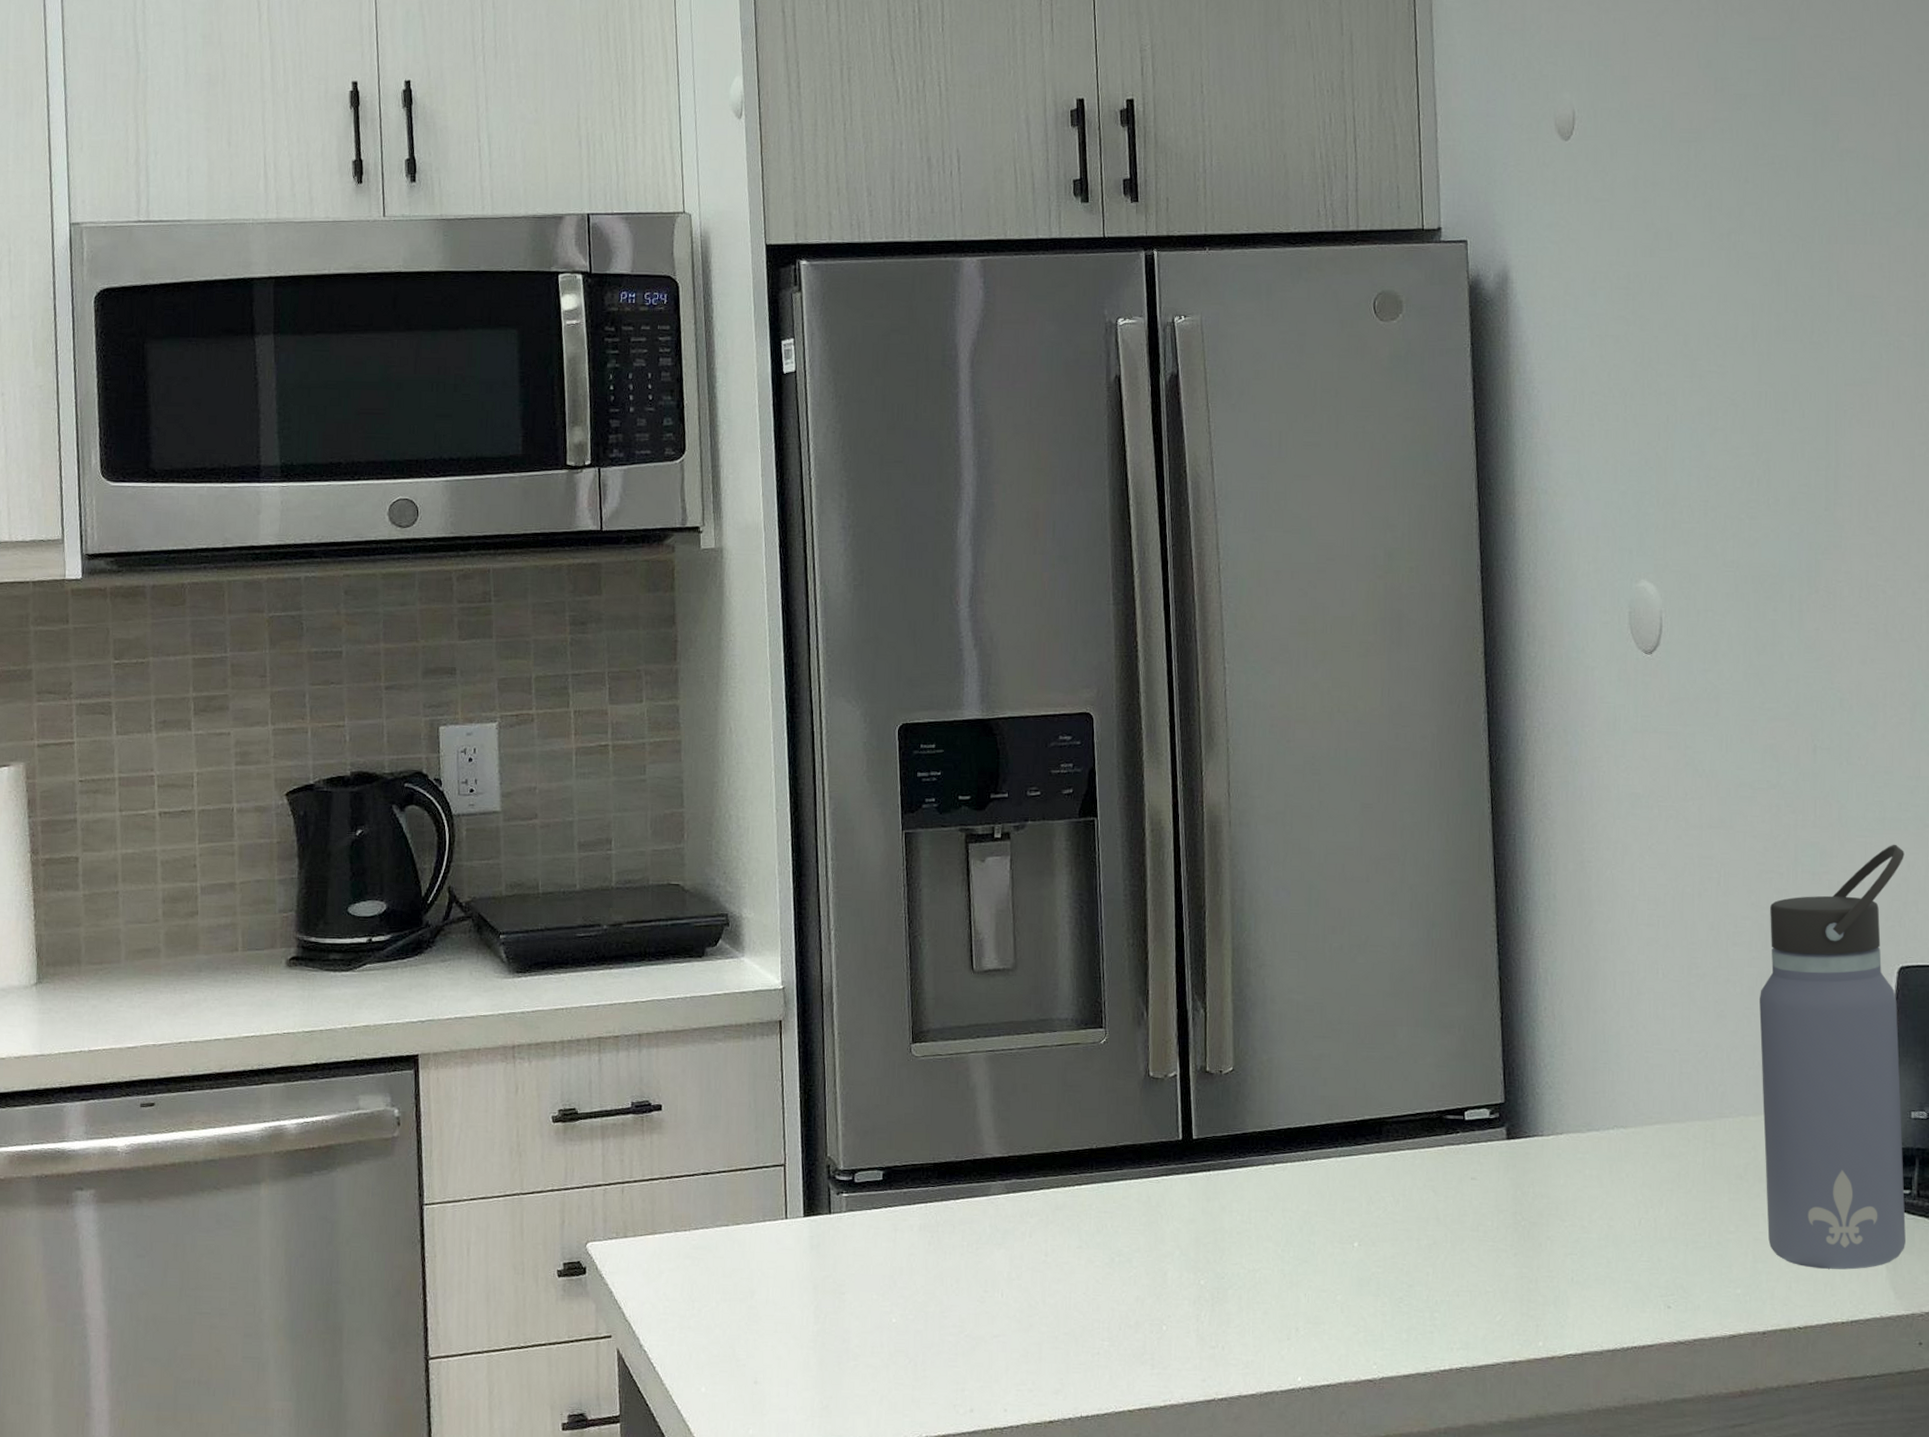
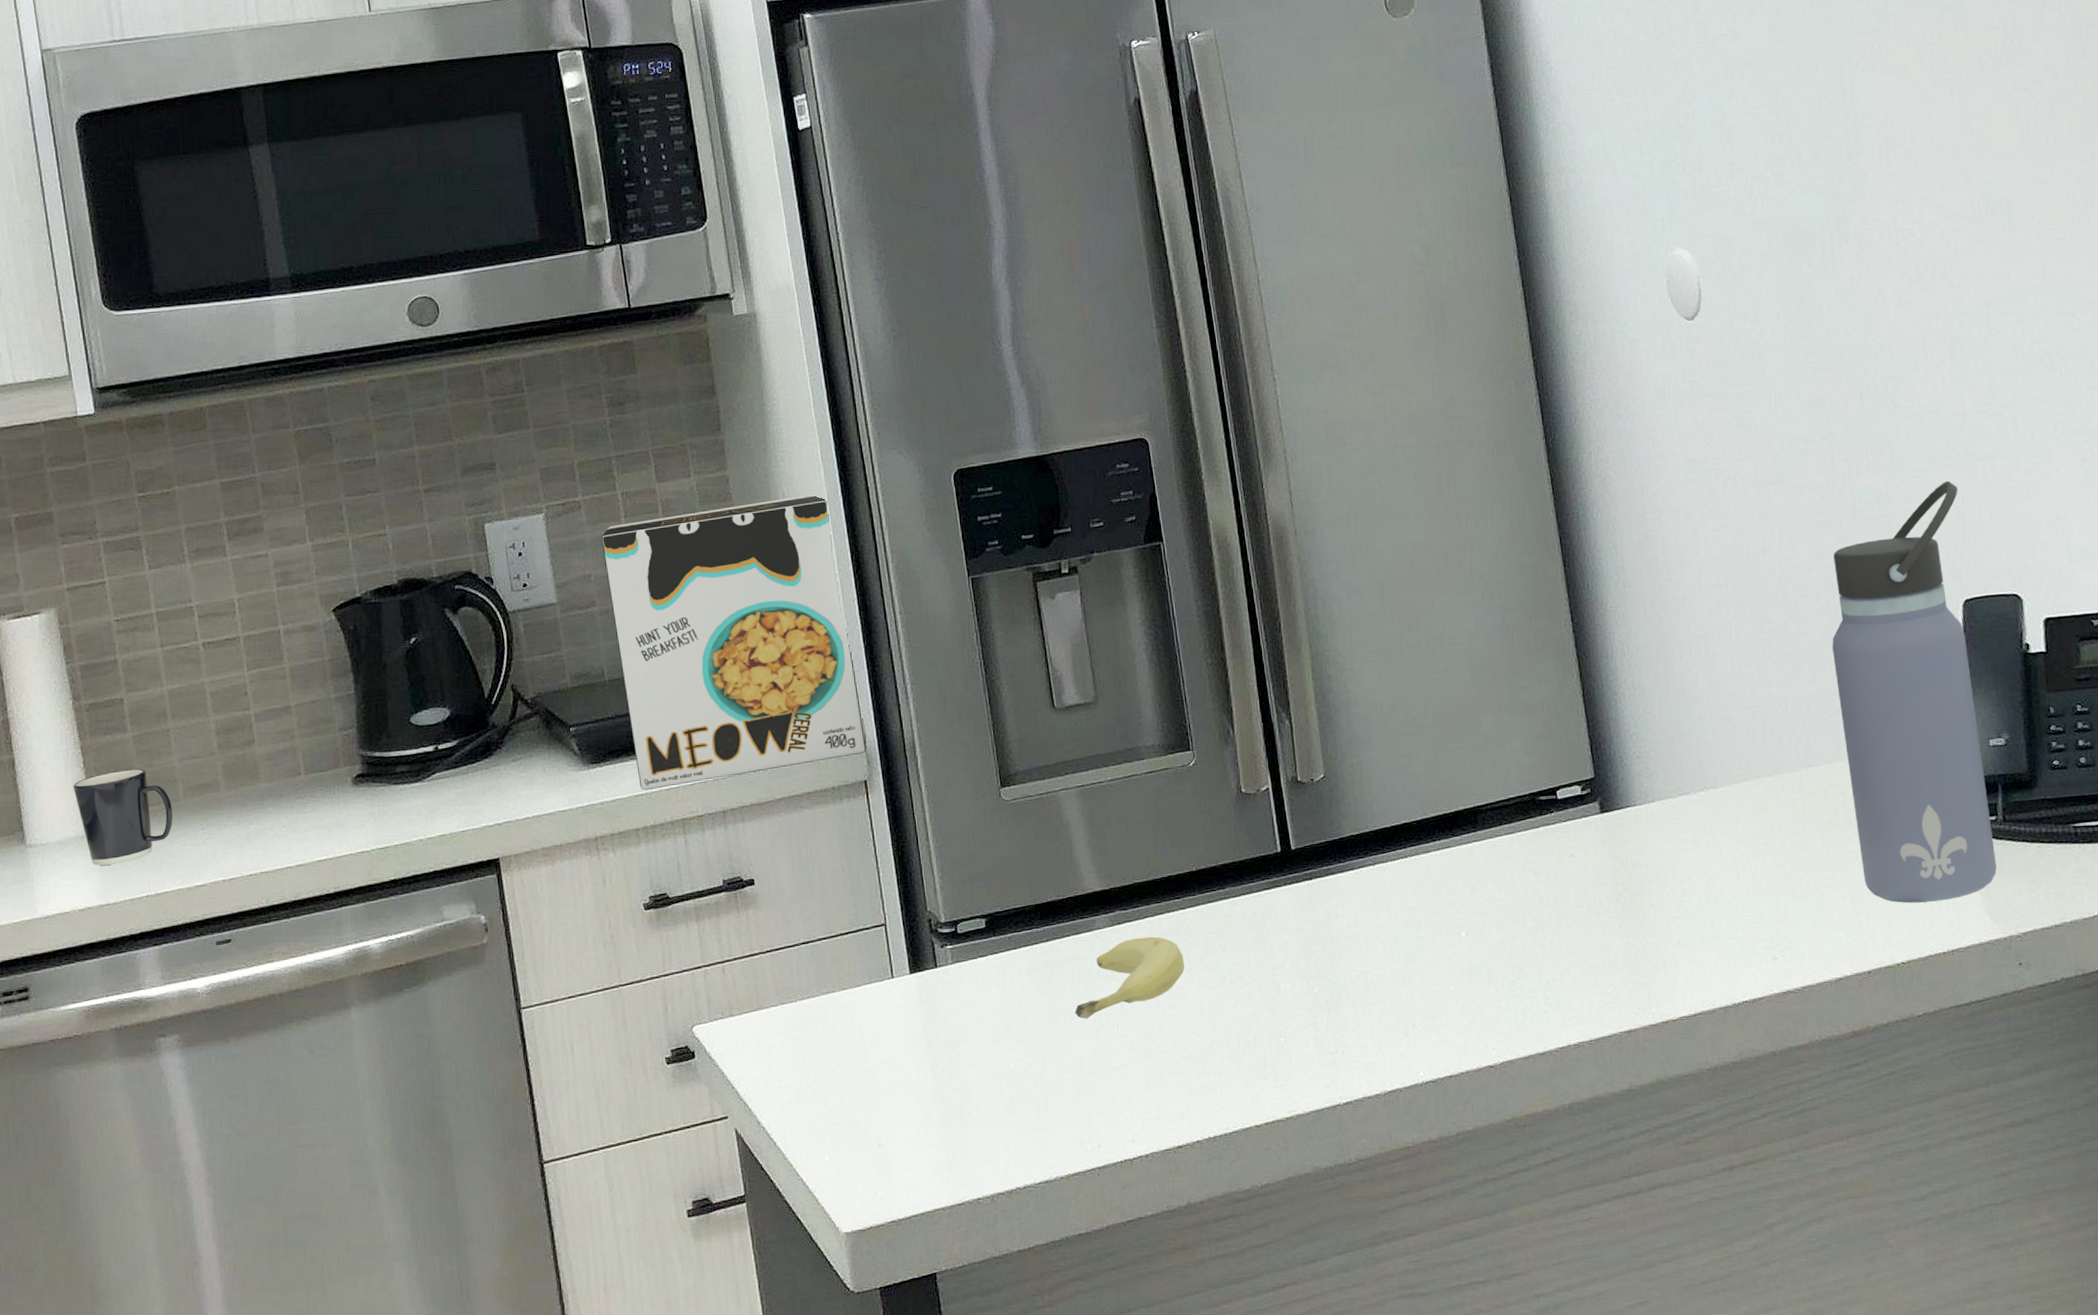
mug: none [22,926,114,1017] -> present [72,768,173,866]
cereal box: none [550,732,787,1005] -> present [601,494,867,791]
fruit: none [961,1208,1075,1283] -> present [1075,936,1185,1020]

